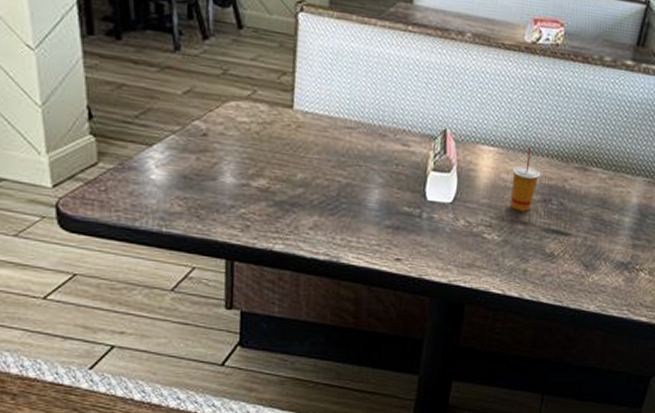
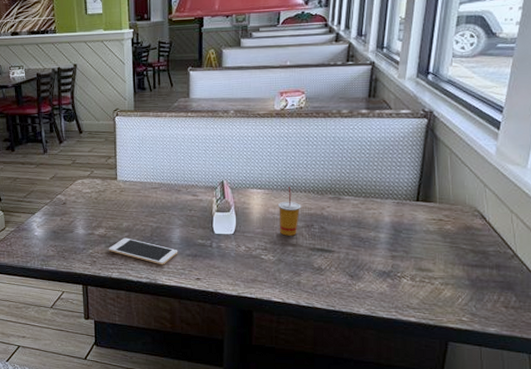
cell phone: none [270,195,375,238] -> present [108,238,178,265]

